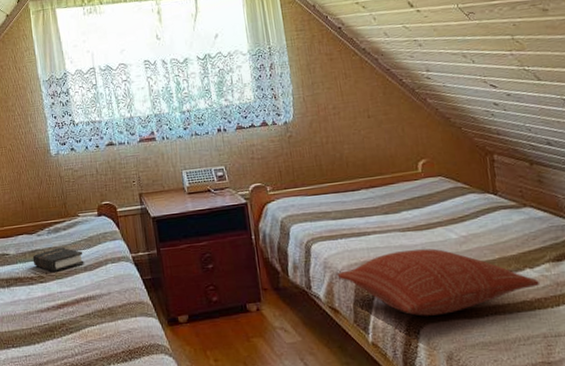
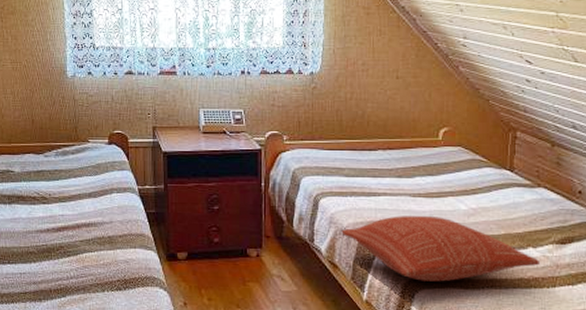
hardback book: present [32,247,84,272] -> none [37,171,89,195]

